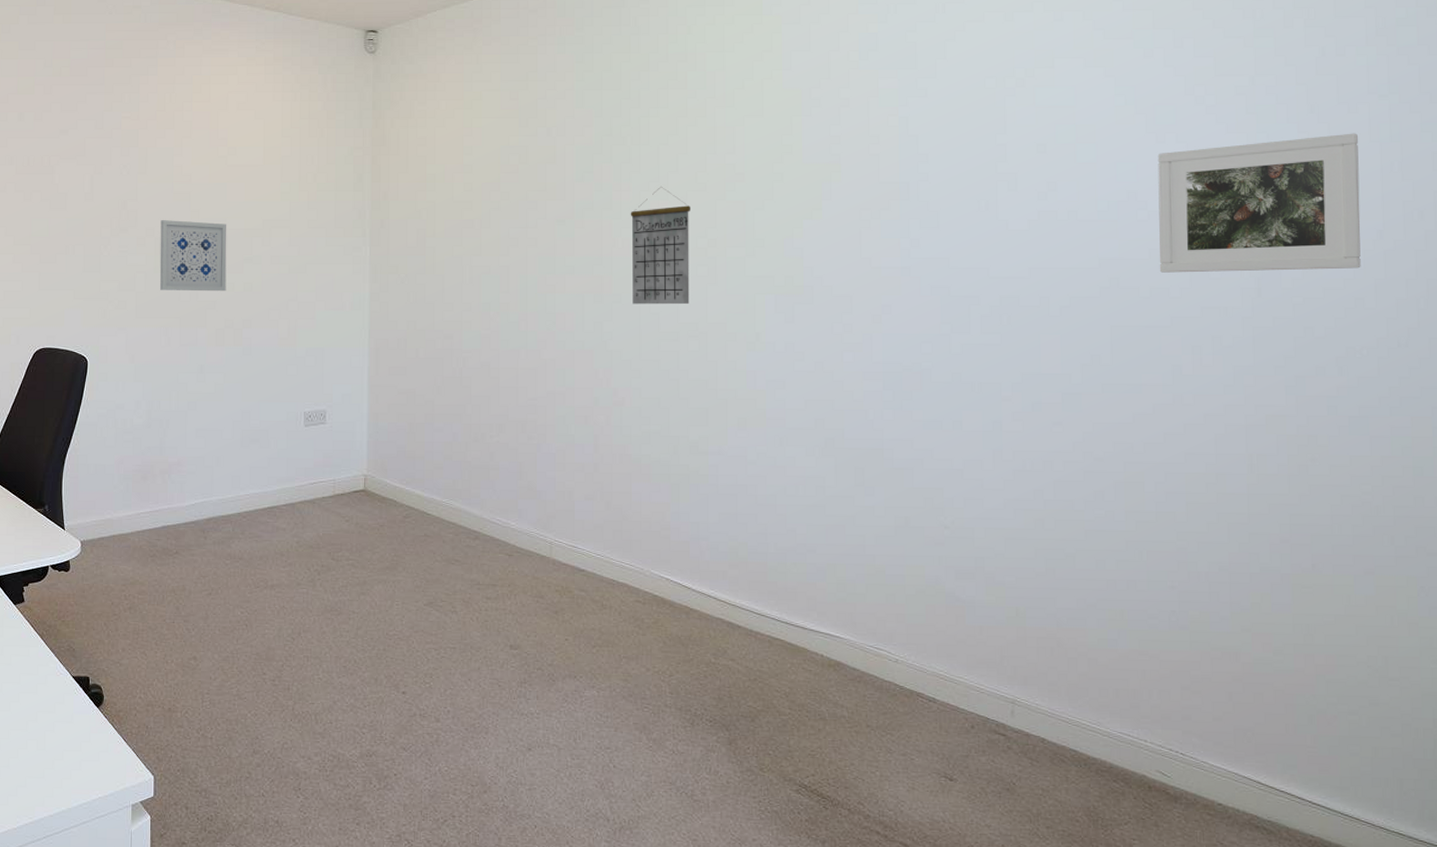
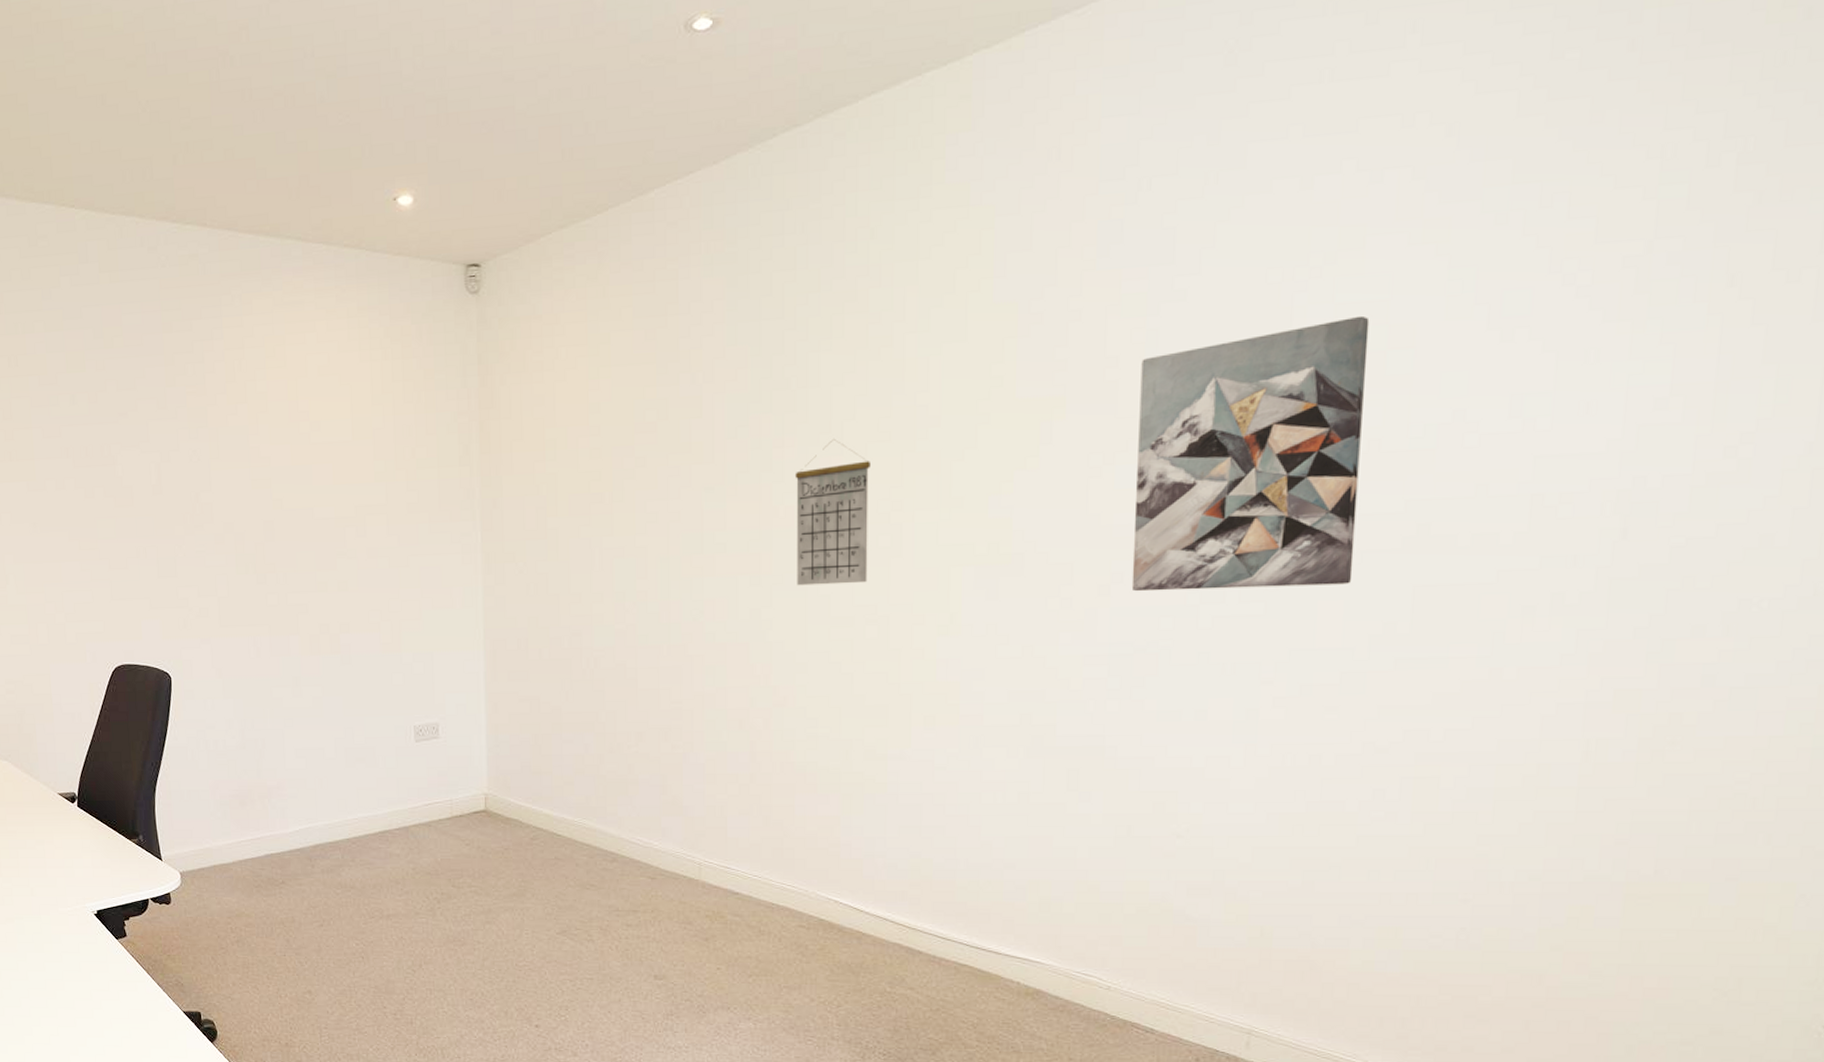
wall art: present [159,220,227,292] -> none [239,512,319,594]
wall art: none [896,116,1065,323] -> present [1131,315,1370,592]
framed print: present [1157,133,1361,273] -> none [1487,310,1796,514]

